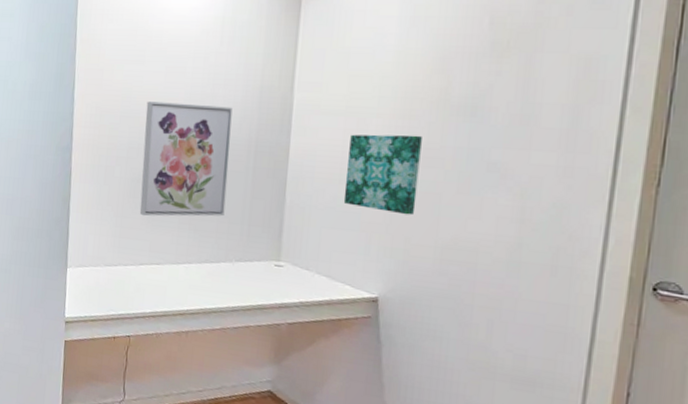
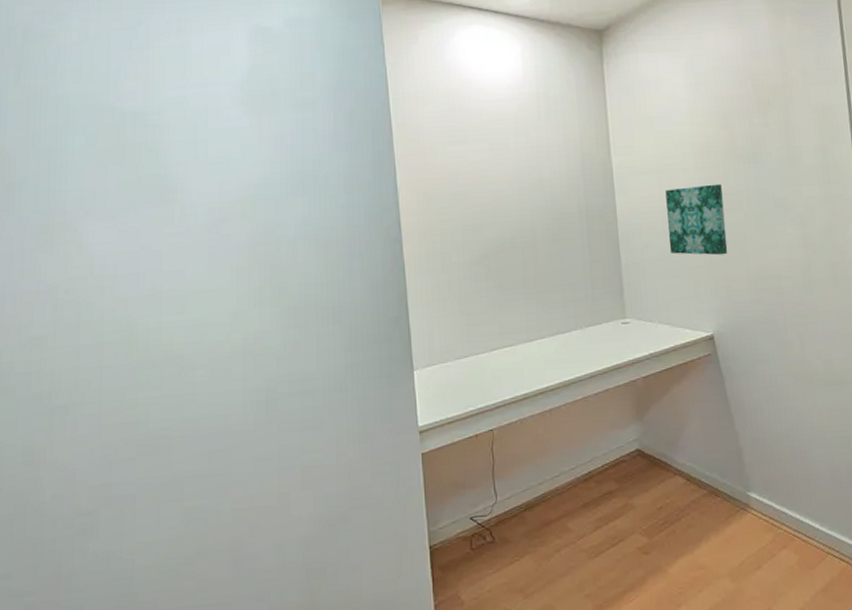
wall art: present [139,101,233,217] -> none [475,177,568,299]

